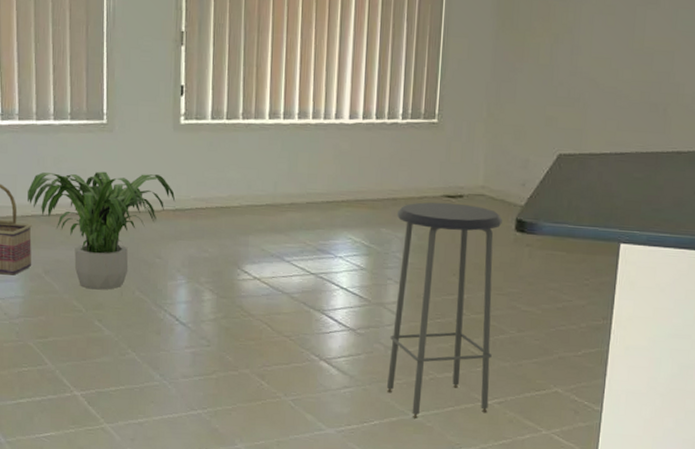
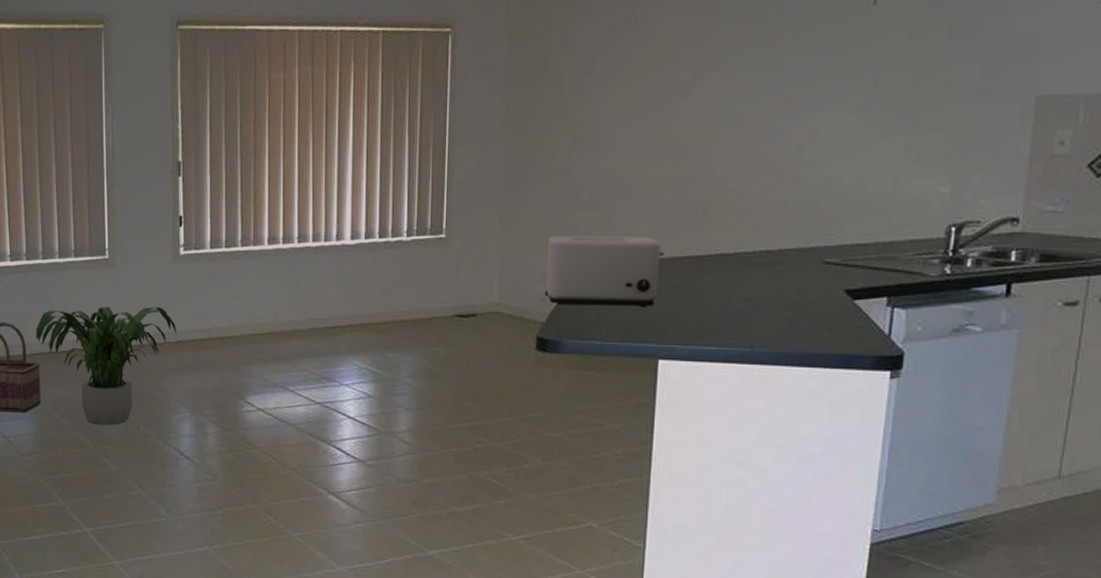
bar stool: present [386,202,502,419] -> none [400,322,521,556]
toaster: none [524,126,629,196] -> present [544,235,664,306]

